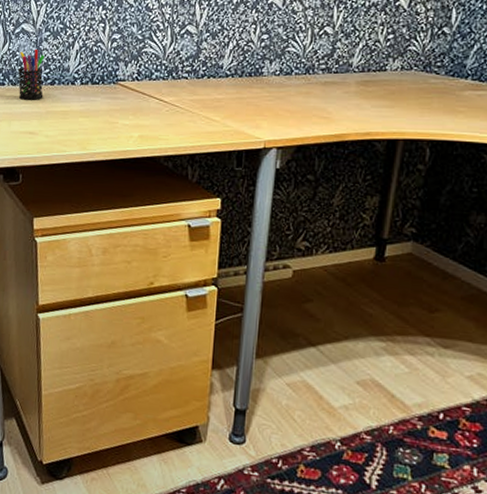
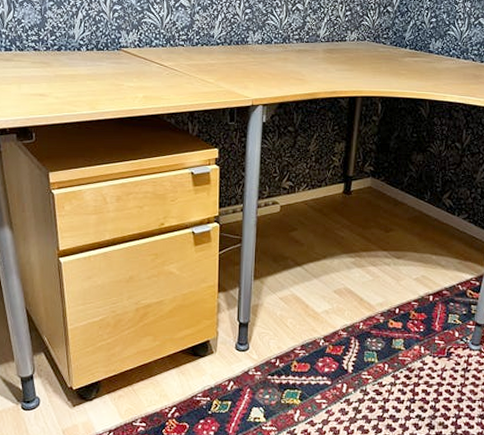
pen holder: present [17,48,45,100] -> none [24,17,51,65]

